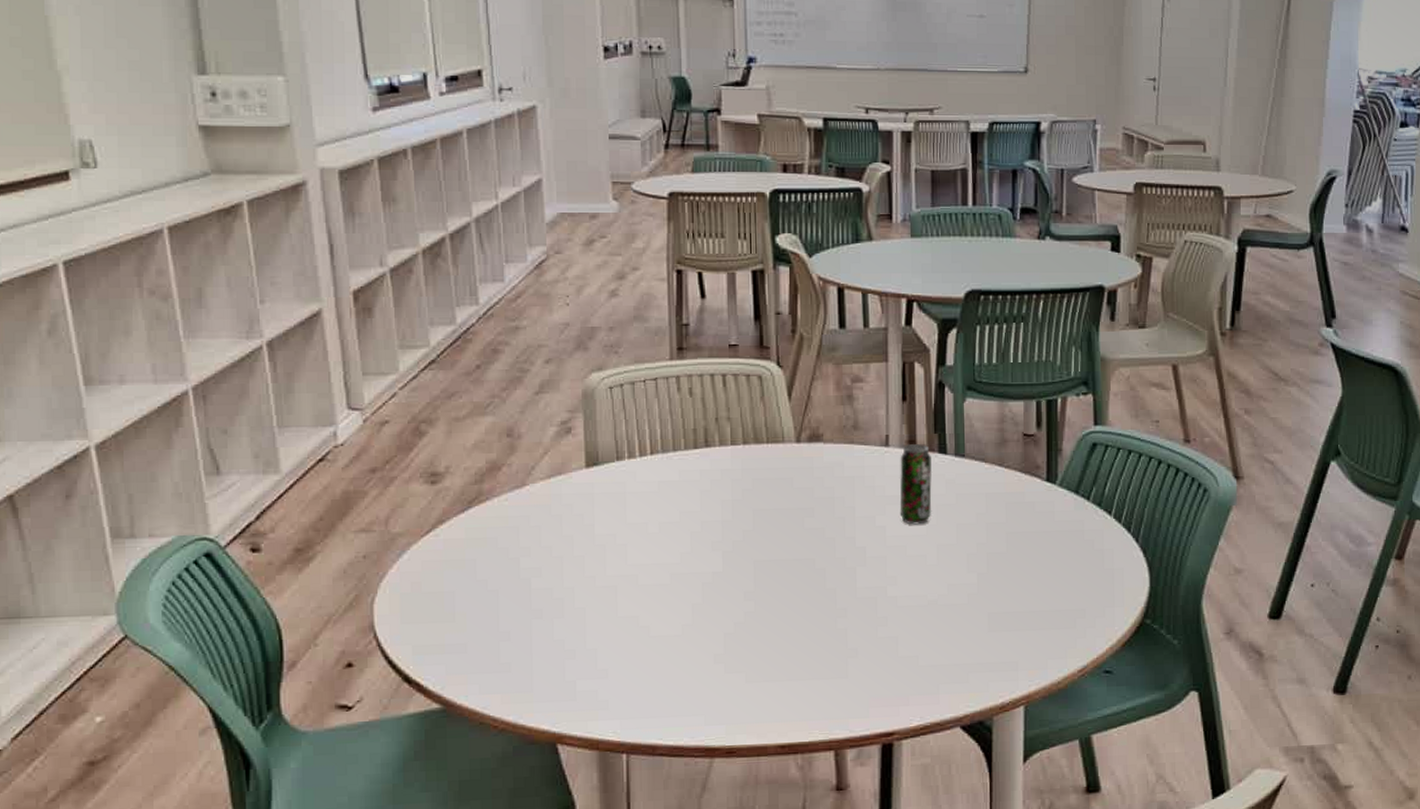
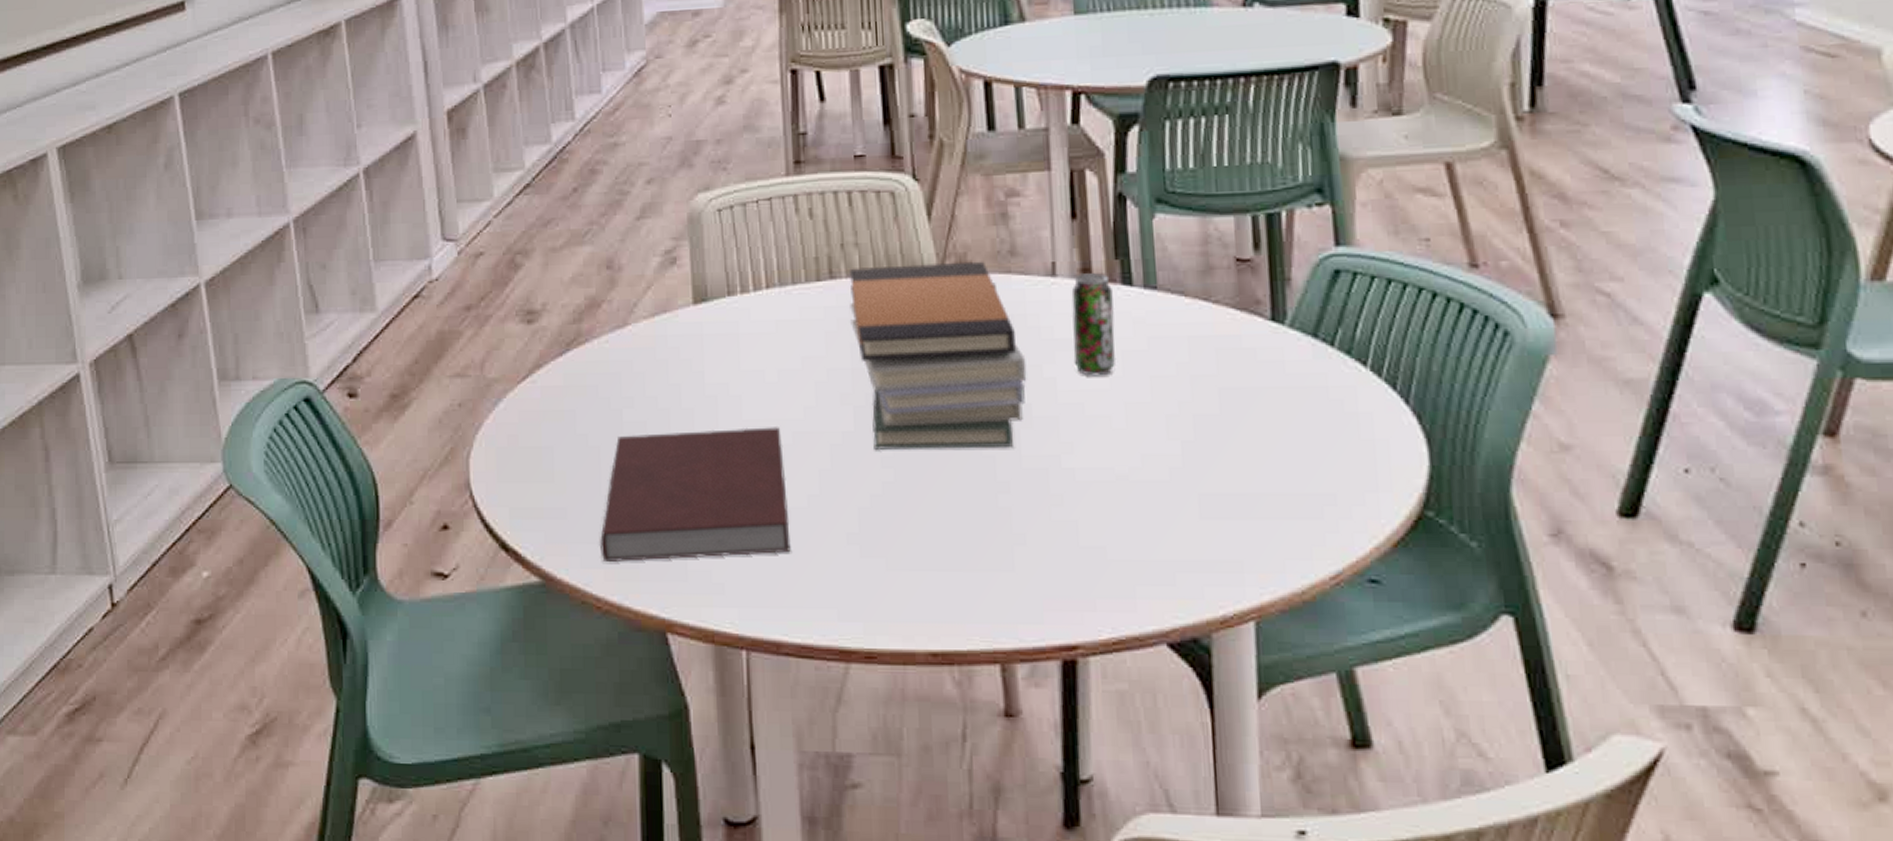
notebook: none [497,570,667,688] -> present [600,427,791,562]
book stack: none [722,433,863,586] -> present [850,261,1027,450]

